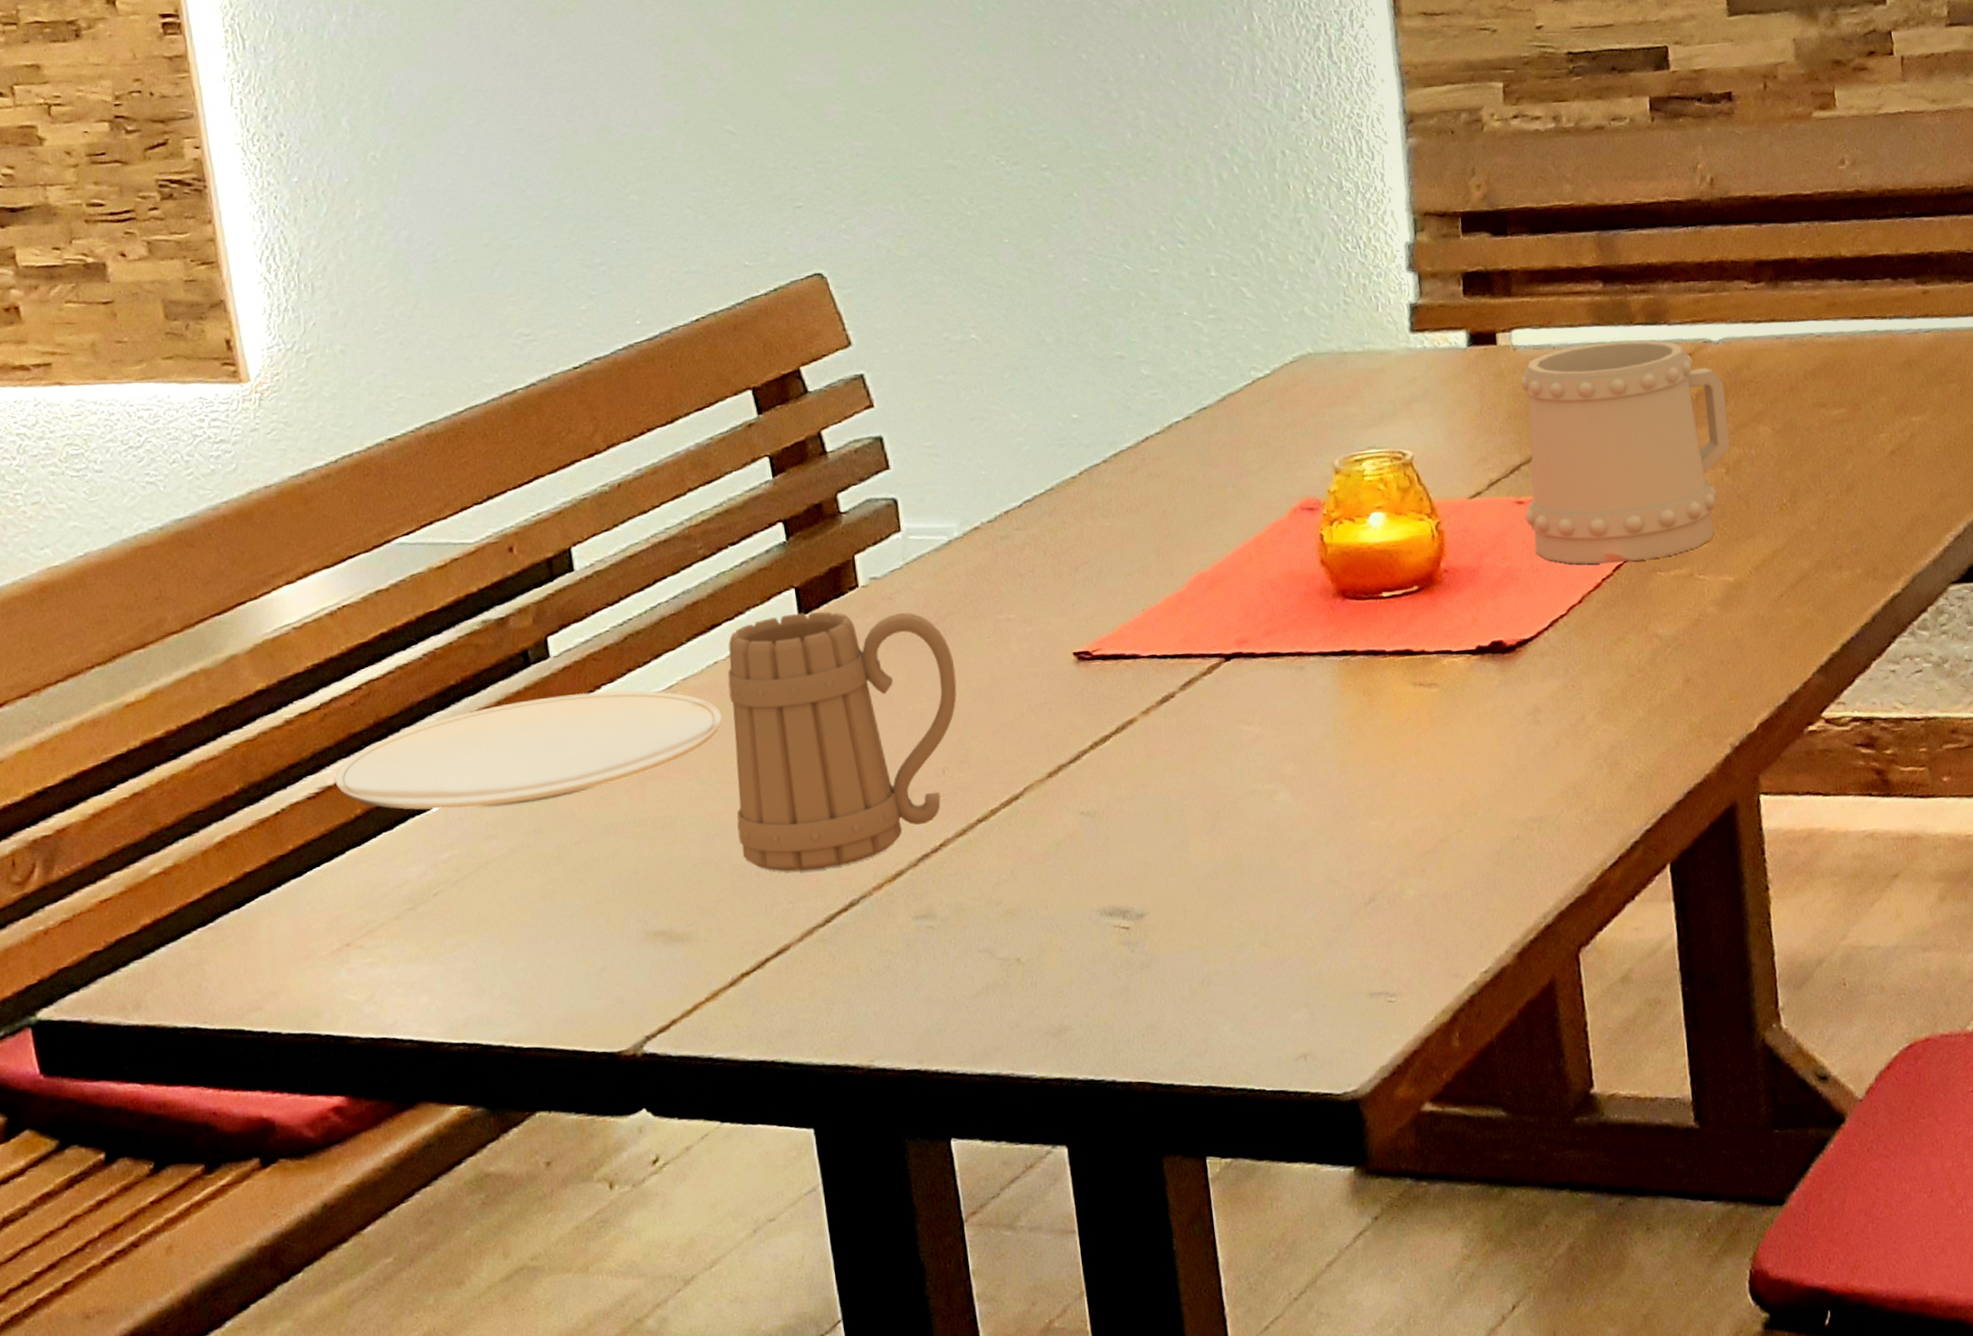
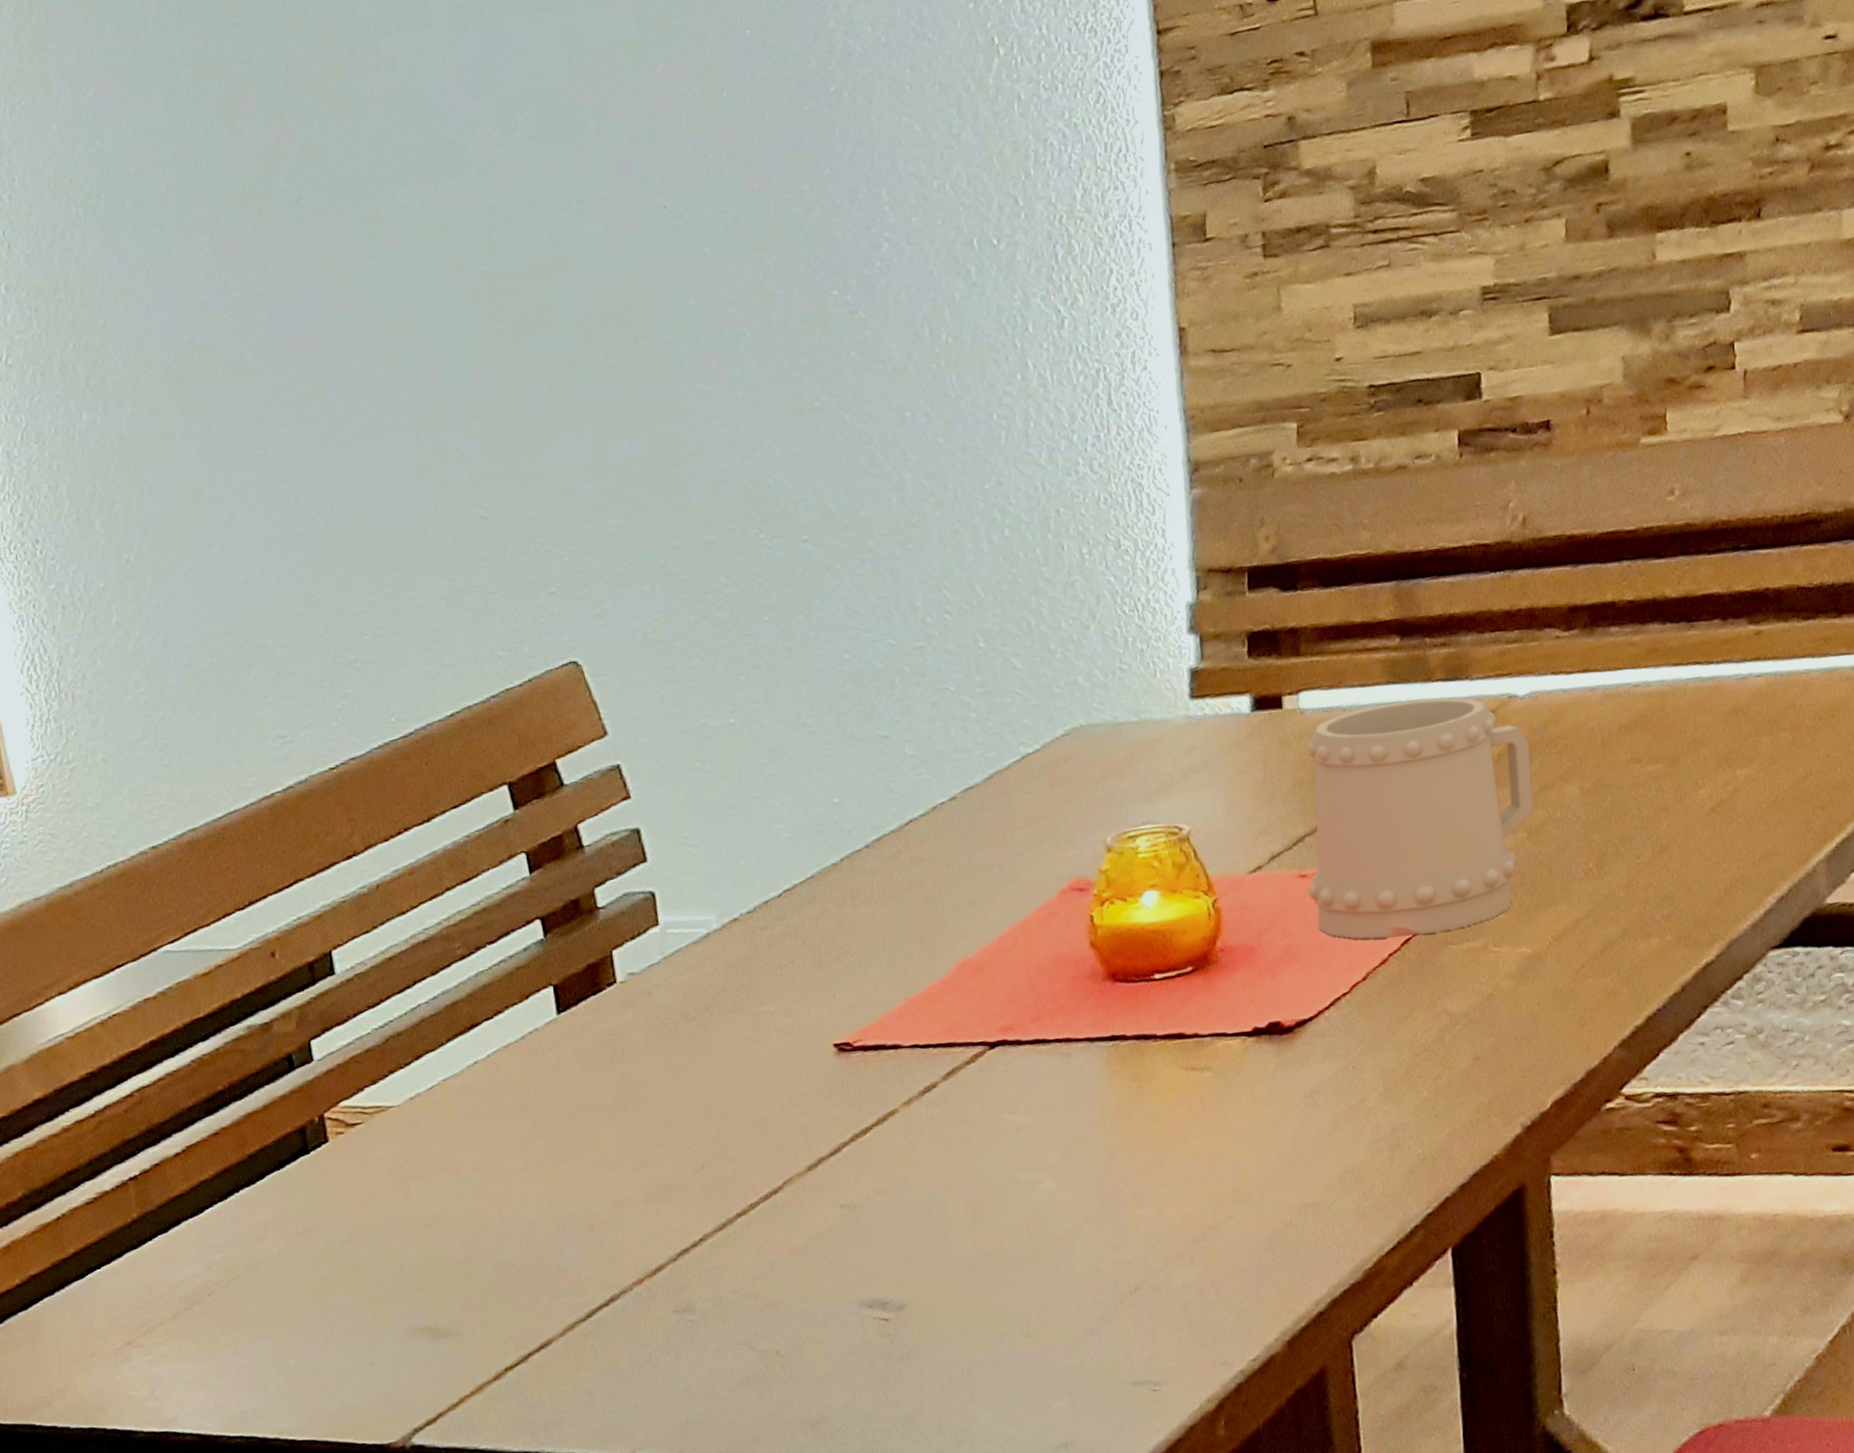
plate: present [334,690,722,810] -> none [111,1092,482,1213]
beer mug: present [727,611,957,872] -> none [487,1007,716,1268]

